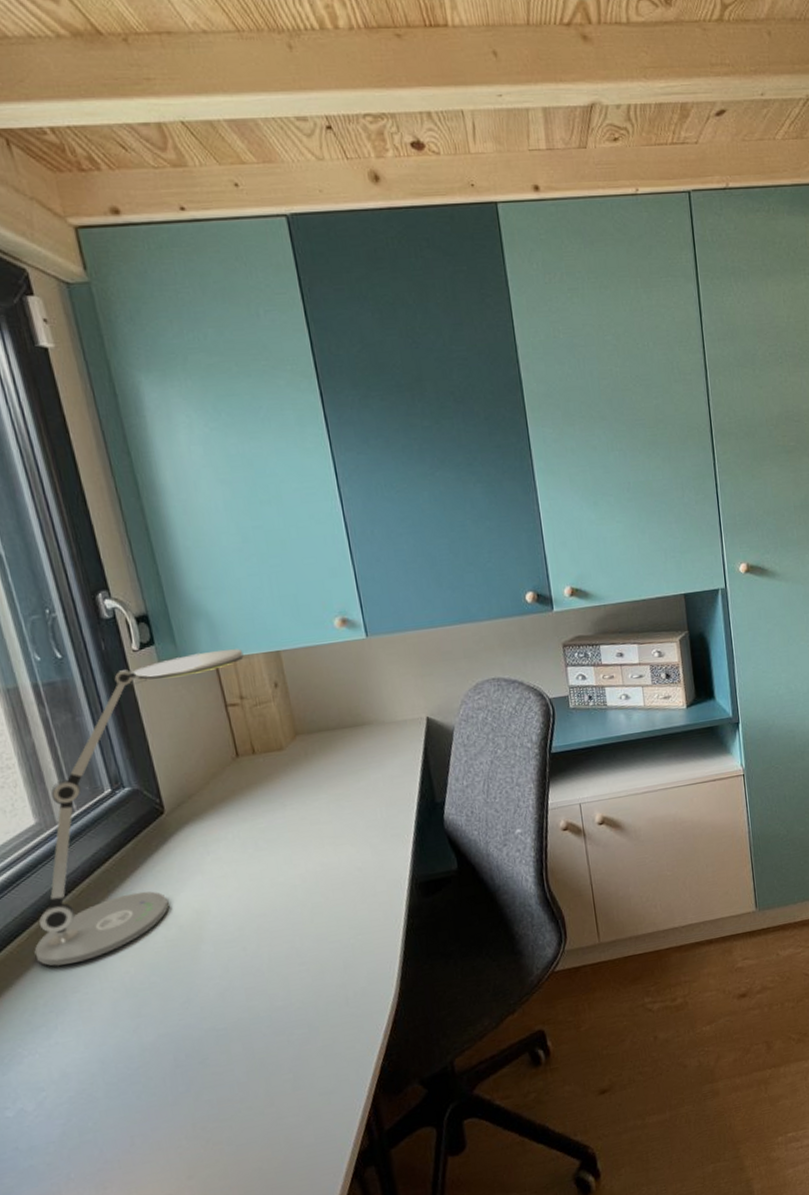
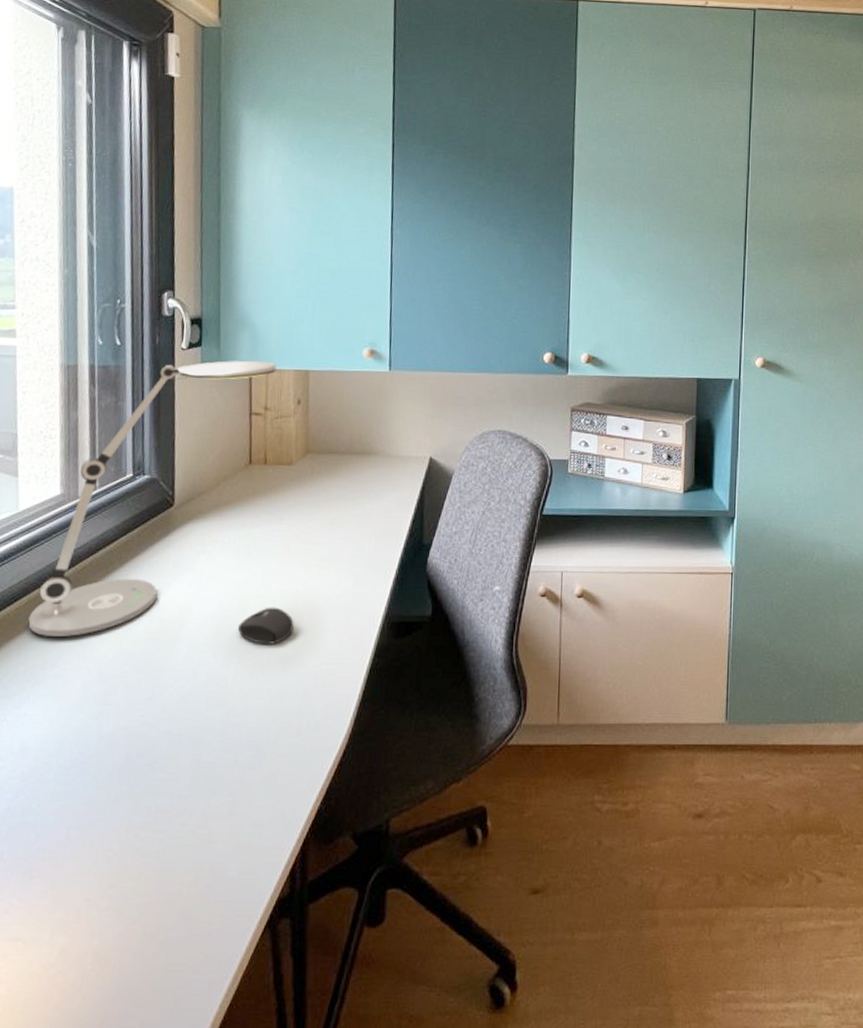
mouse: none [261,891,320,929] -> present [237,607,294,644]

